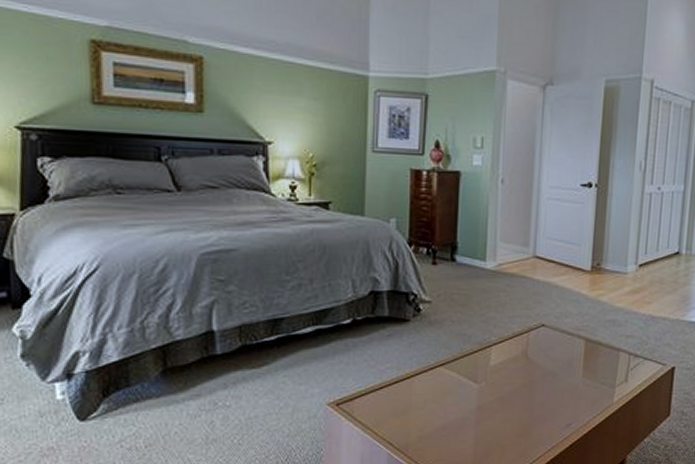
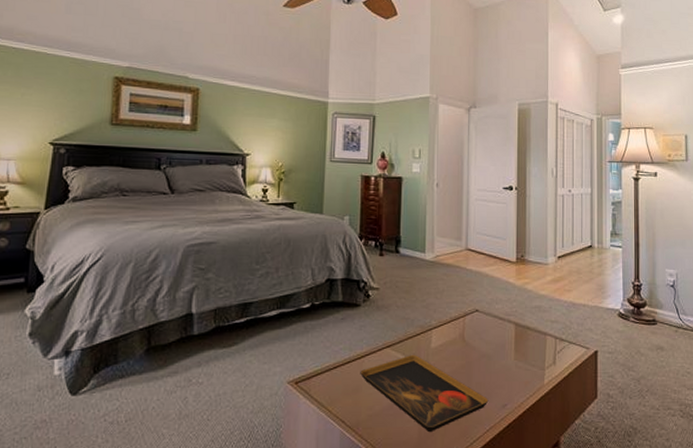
decorative tray: none [409,374,552,452] -> present [360,355,489,431]

